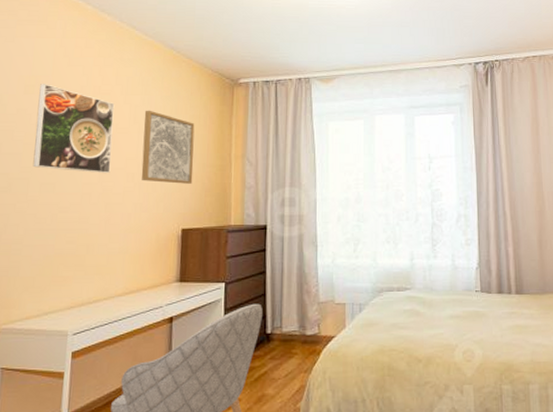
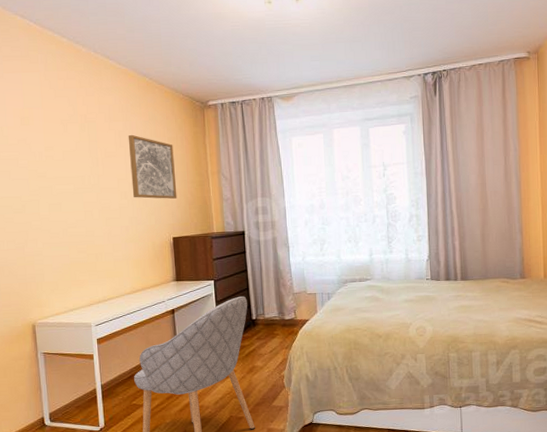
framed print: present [33,84,115,174] -> none [33,115,106,193]

